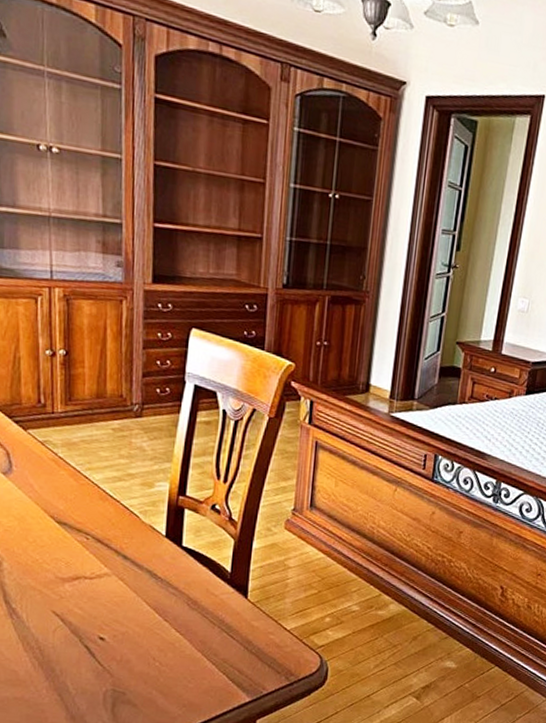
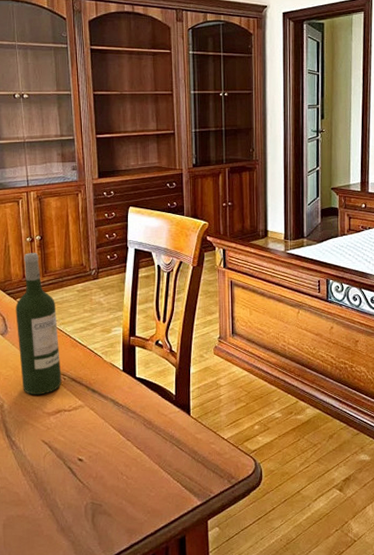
wine bottle: none [24,370,84,556] -> present [15,253,62,395]

